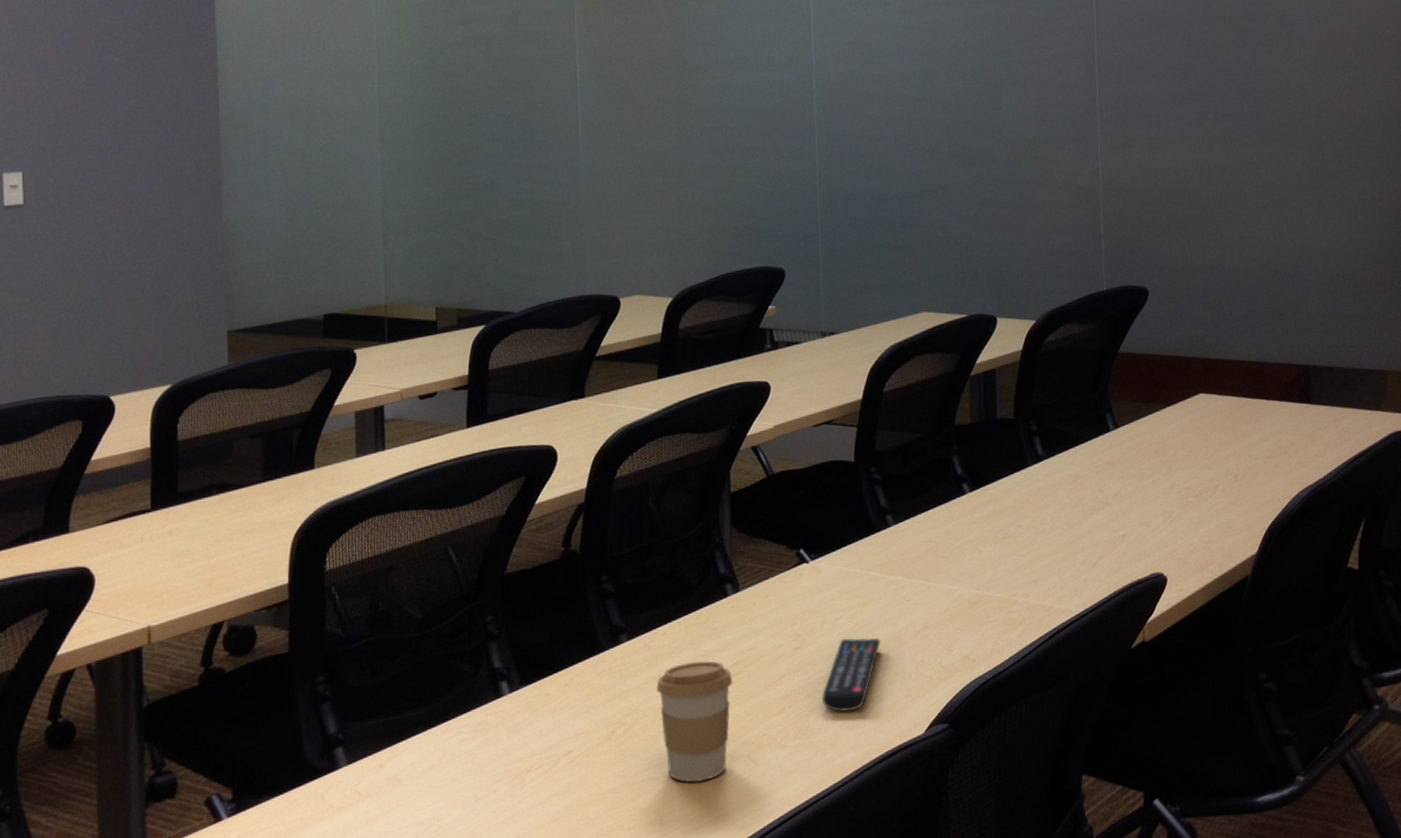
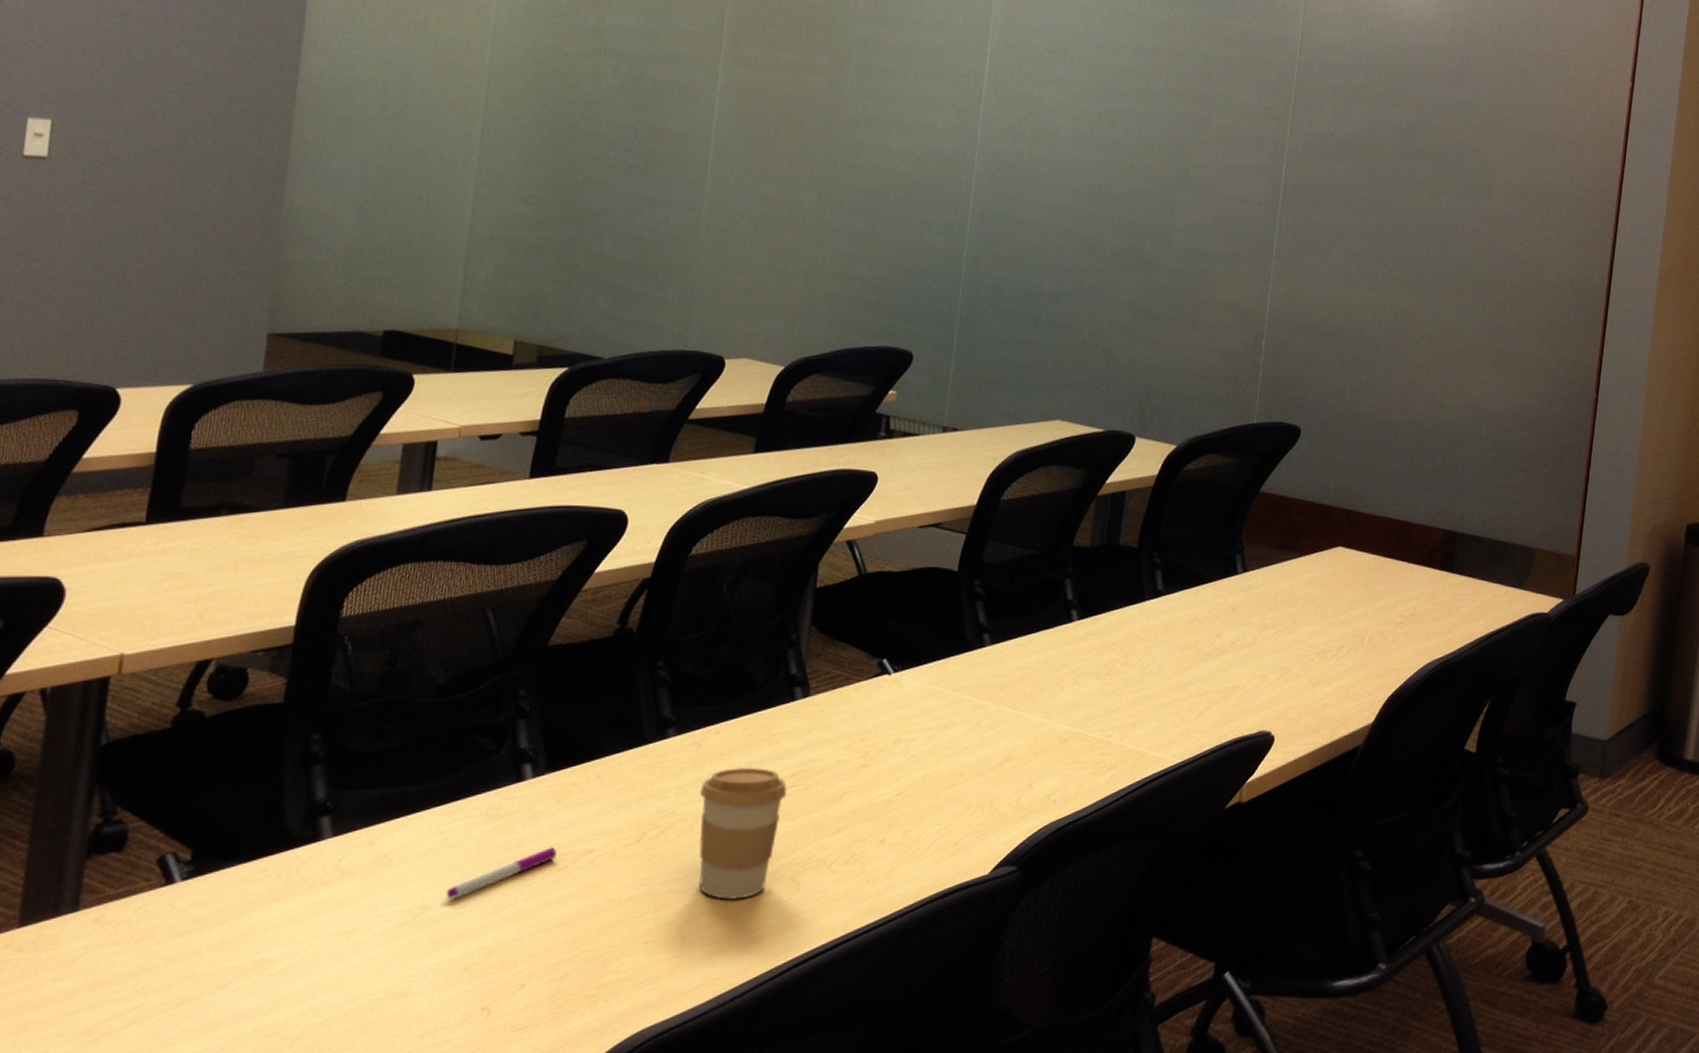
pen: none [452,752,540,808] -> present [447,847,557,898]
remote control: present [821,637,881,713] -> none [882,761,957,842]

